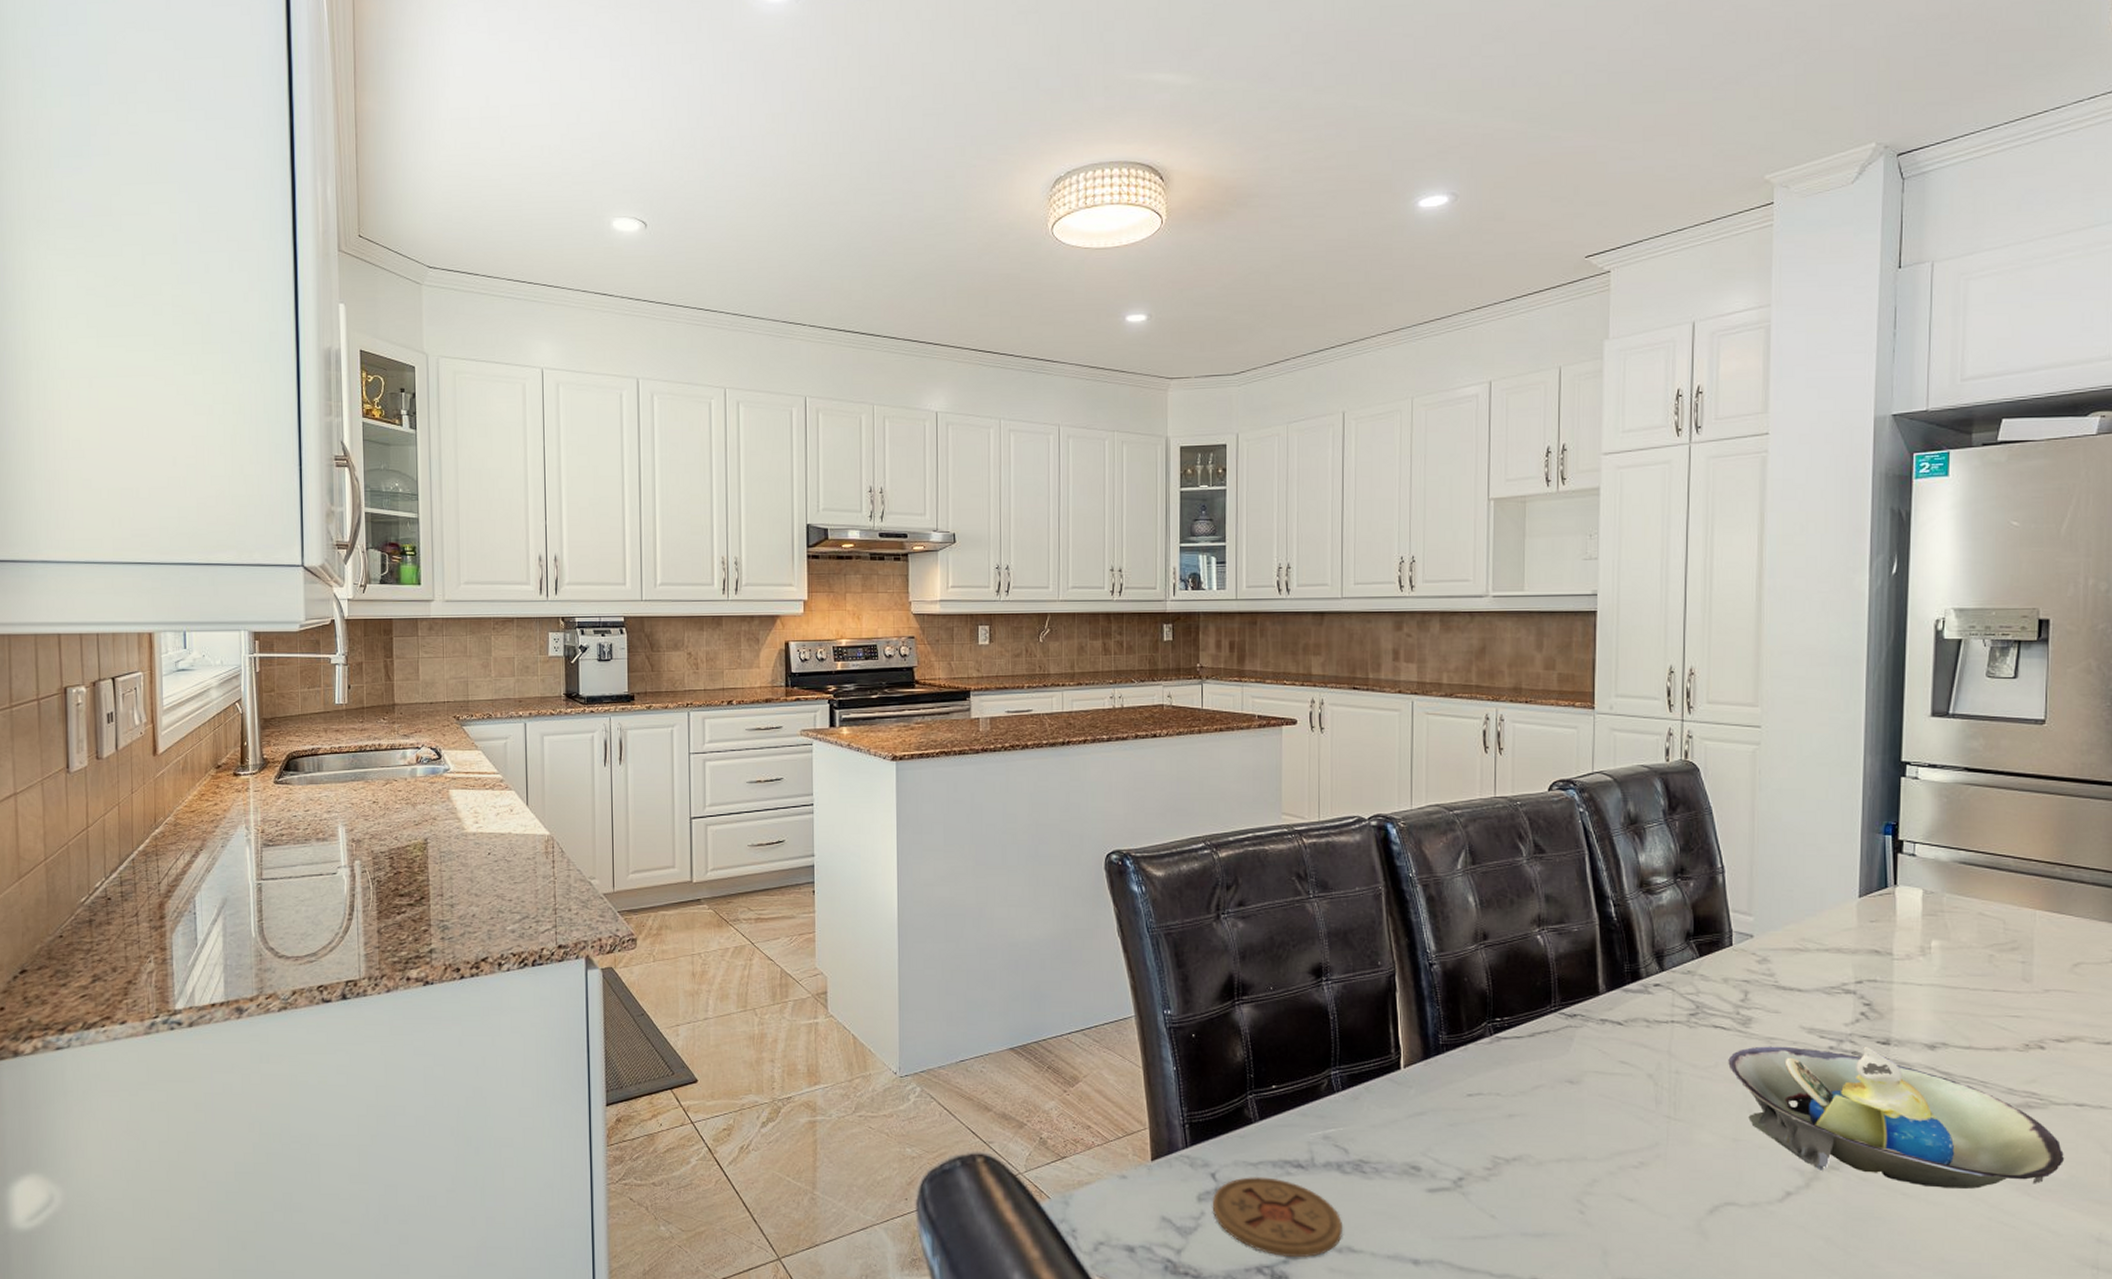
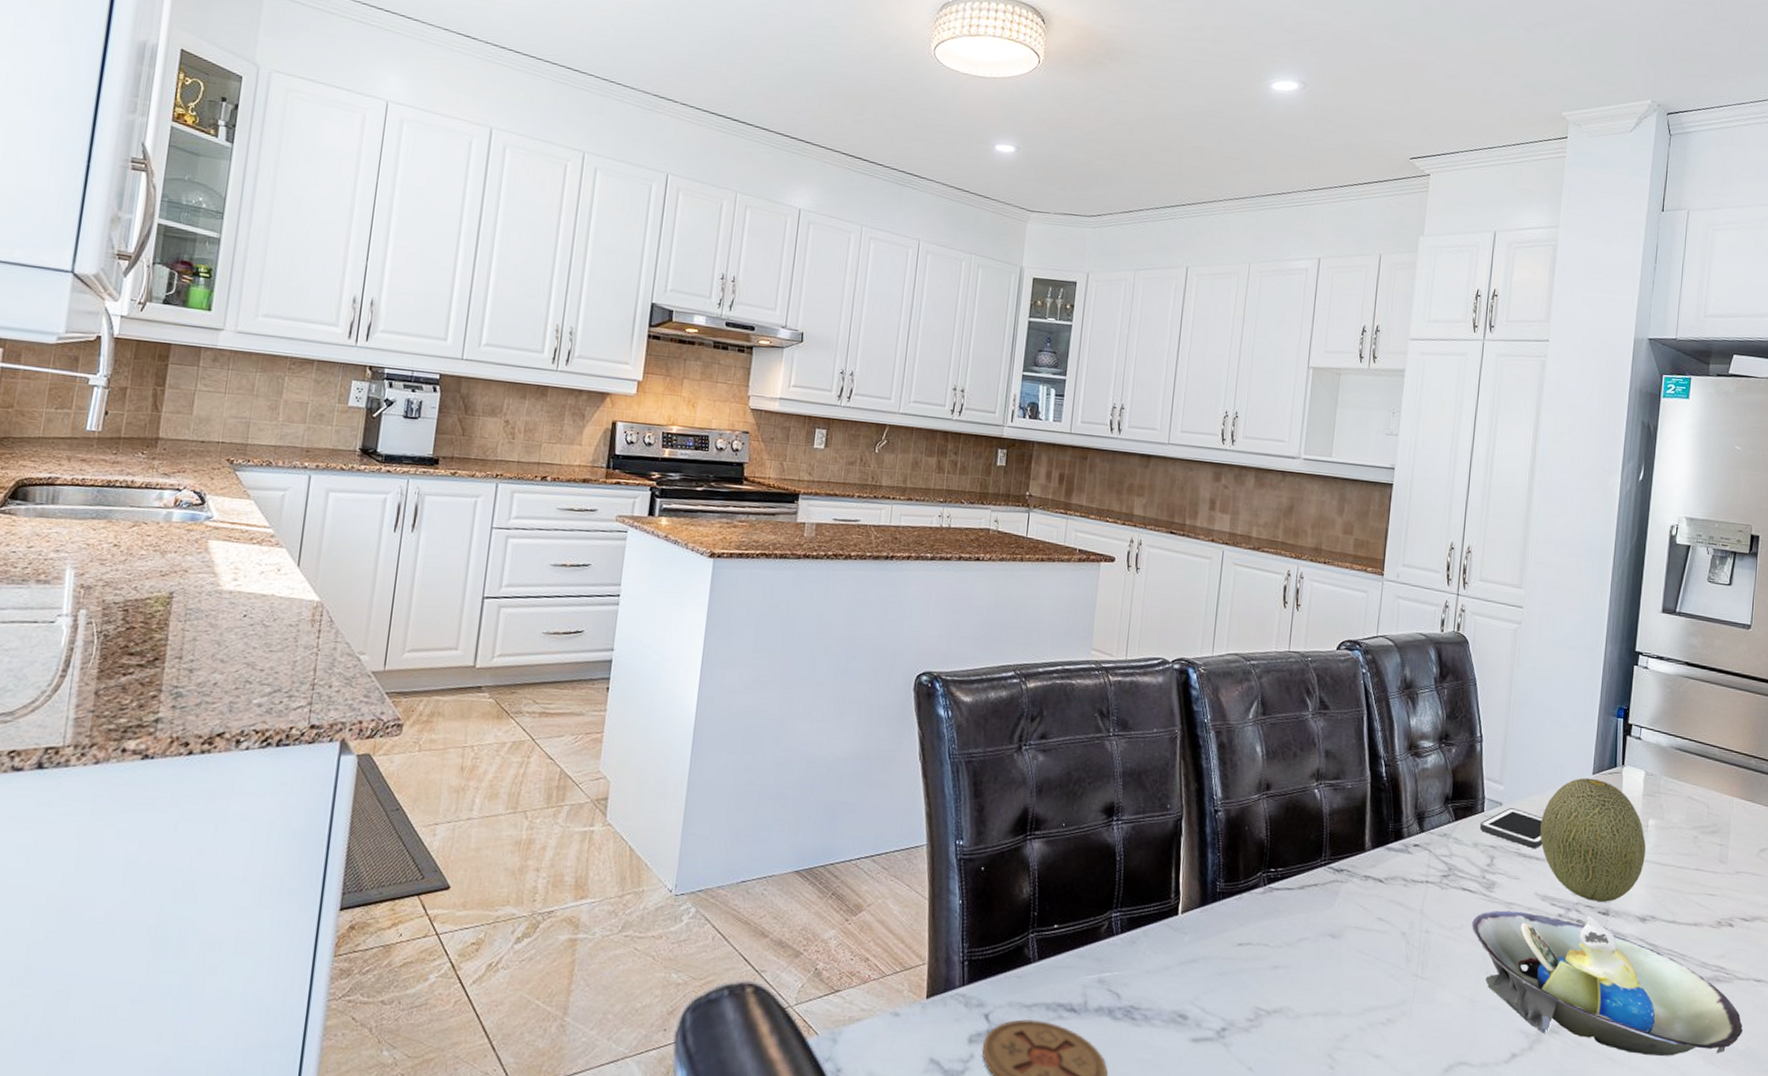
cell phone: none [1728,939,1805,979] -> present [1479,808,1543,848]
fruit: none [1801,901,1929,1031] -> present [1540,777,1646,902]

